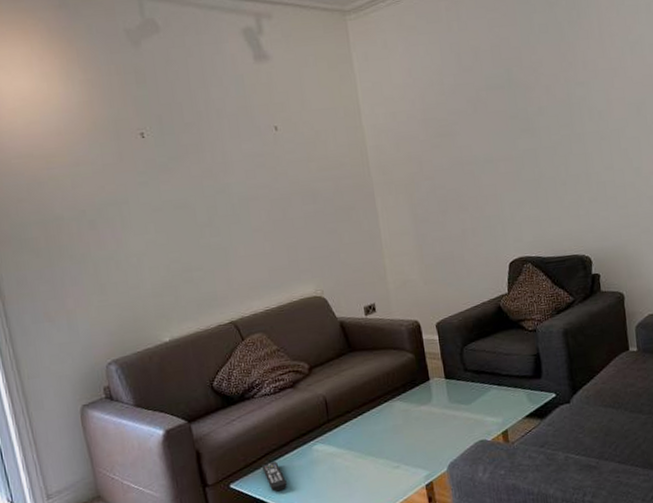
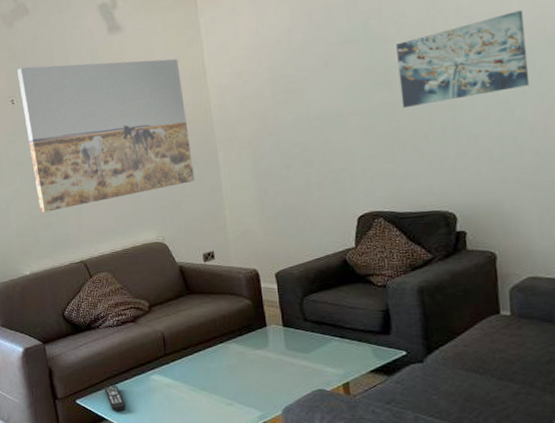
wall art: none [147,94,353,267] -> present [17,58,194,213]
wall art: none [536,68,643,156] -> present [396,10,530,109]

